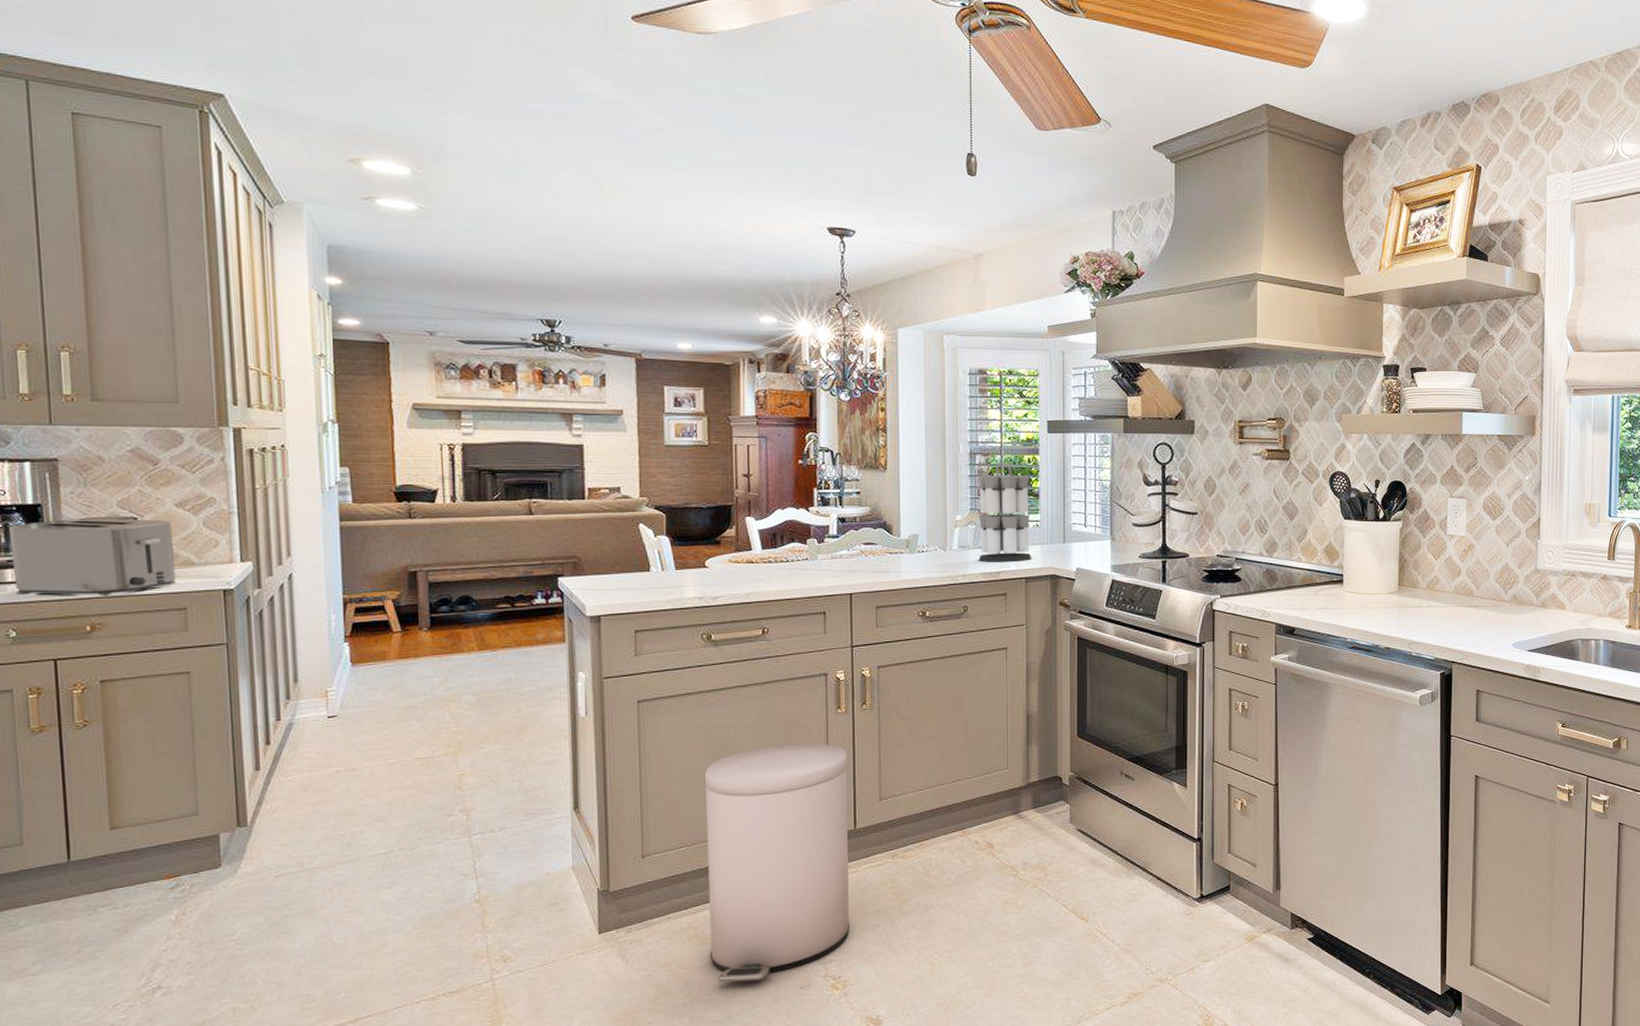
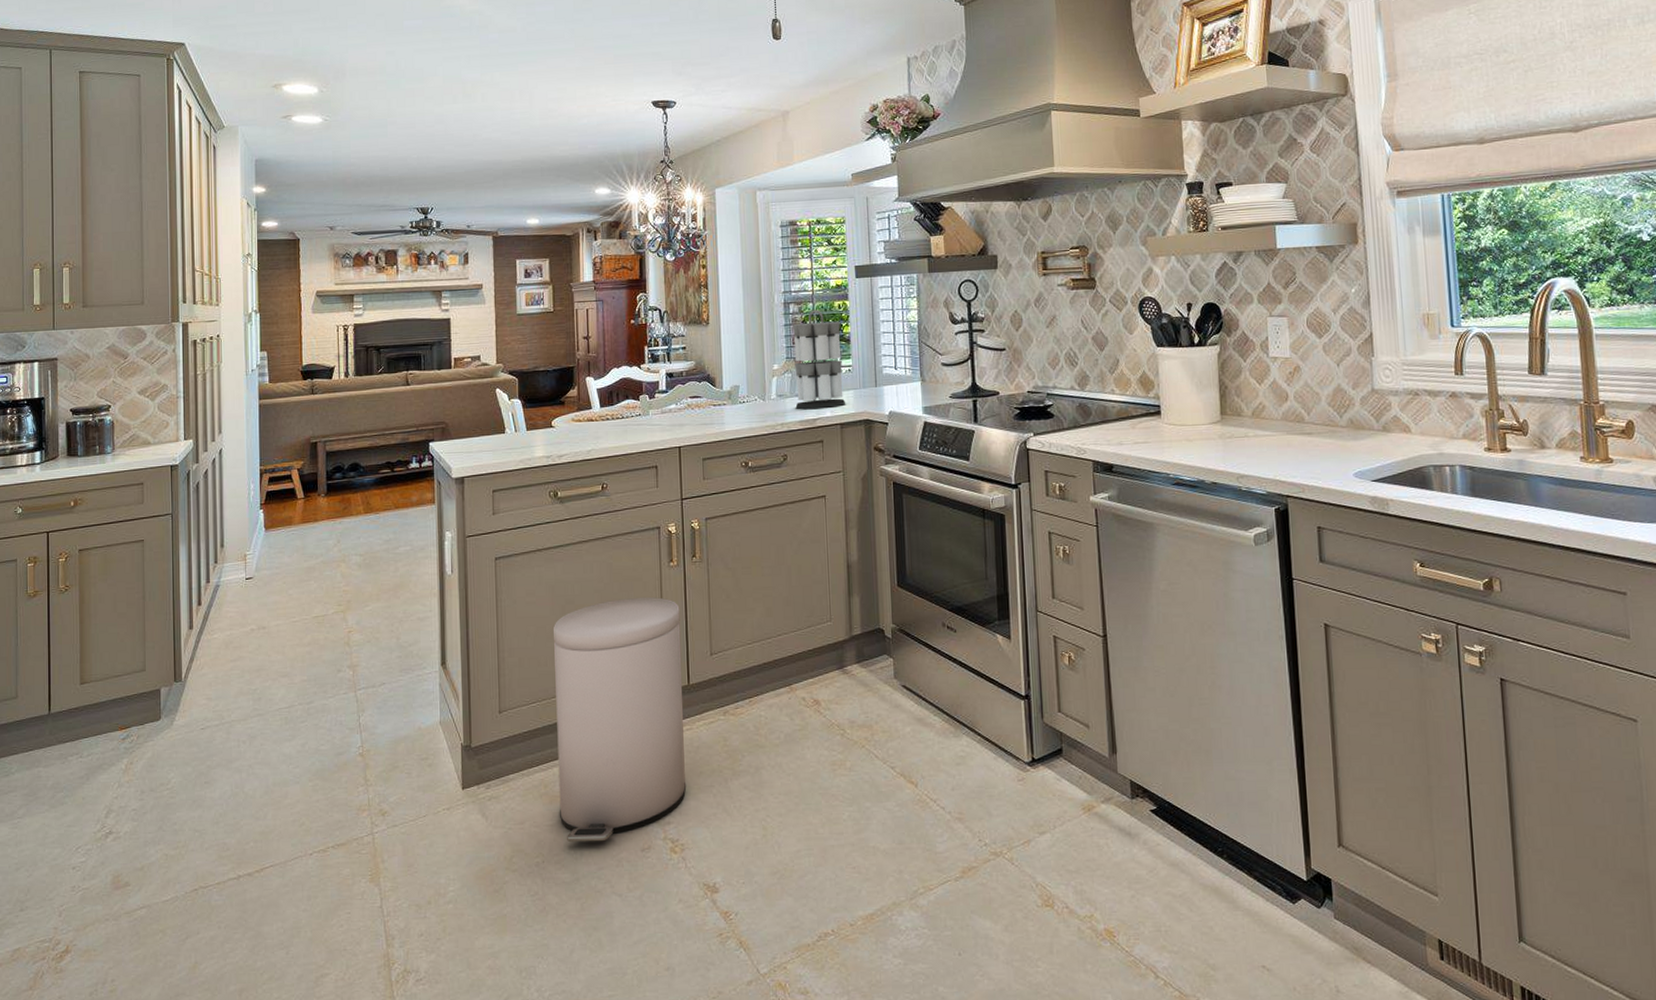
toaster: present [8,518,177,596] -> none [20,406,137,475]

